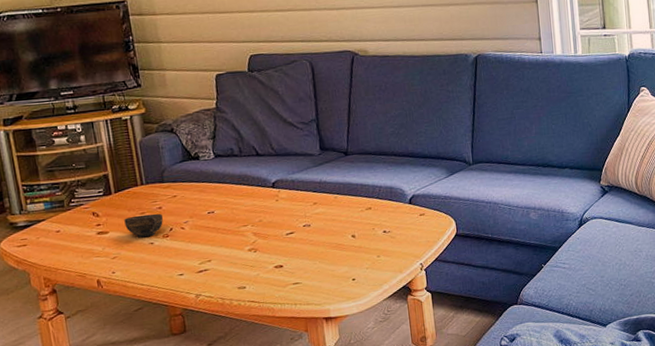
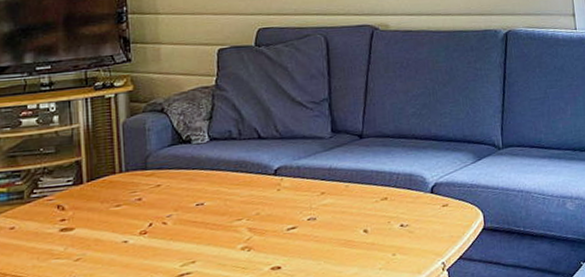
cup: present [124,213,163,238] -> none [95,205,142,235]

